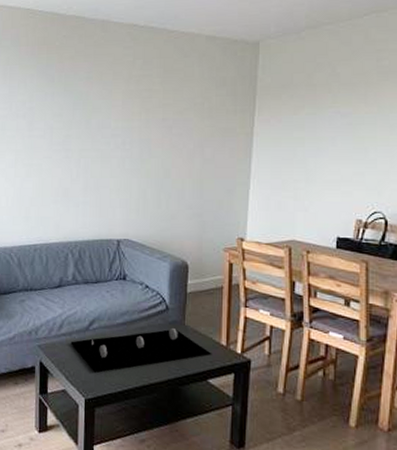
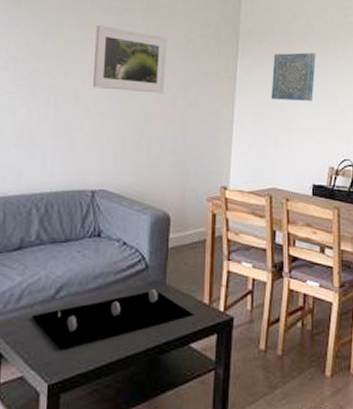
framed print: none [116,92,183,152] -> present [92,24,167,94]
wall art: none [290,103,342,153] -> present [271,52,316,101]

